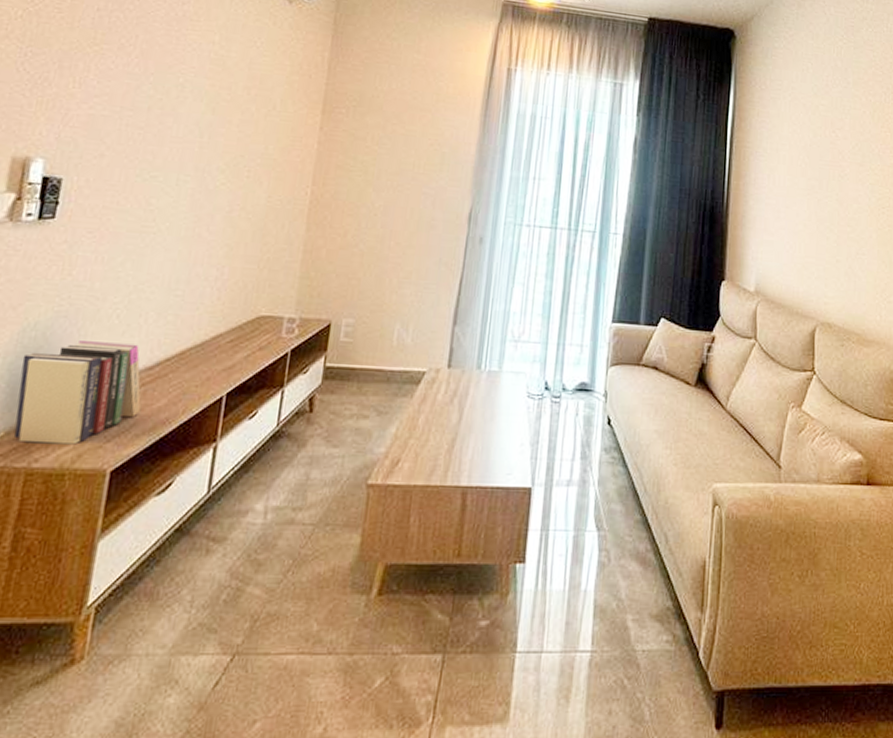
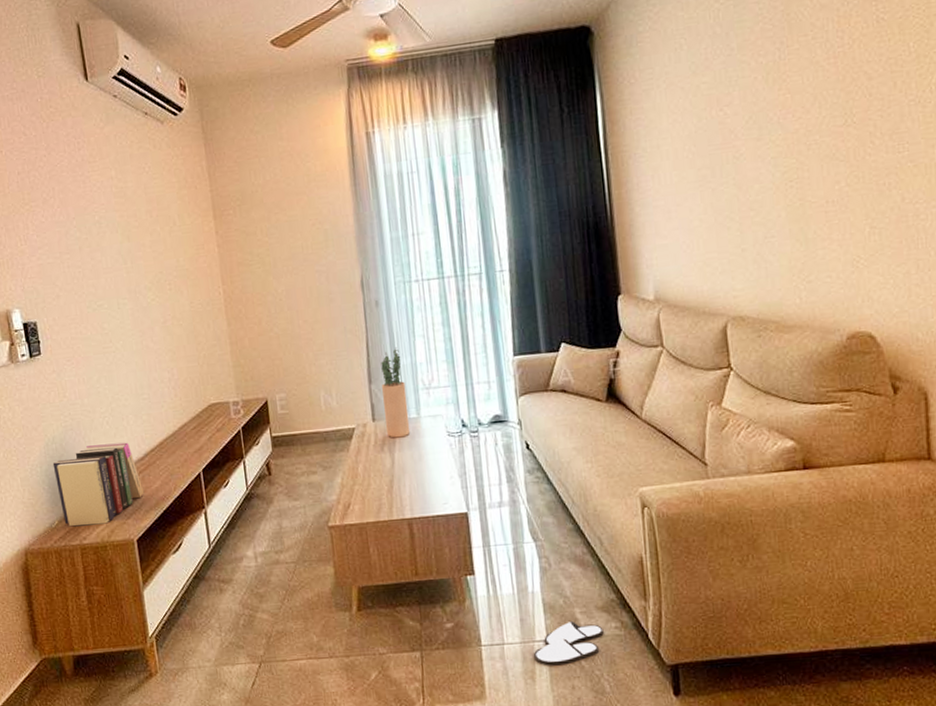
vase: none [461,290,495,391] -> present [381,347,411,438]
slippers: none [572,629,654,684] -> present [533,620,604,666]

